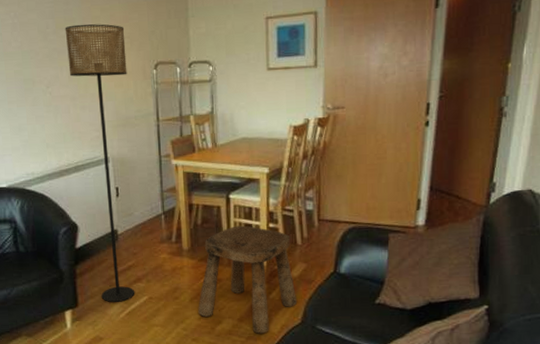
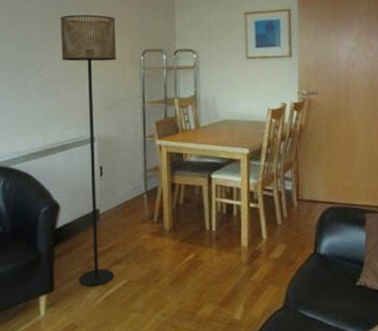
stool: present [198,225,297,334] -> none [178,205,278,319]

